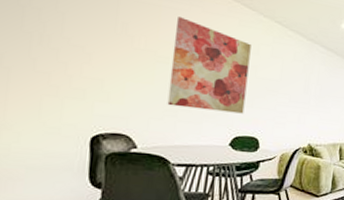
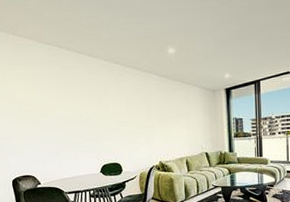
wall art: present [167,17,251,114] -> none [45,78,106,149]

